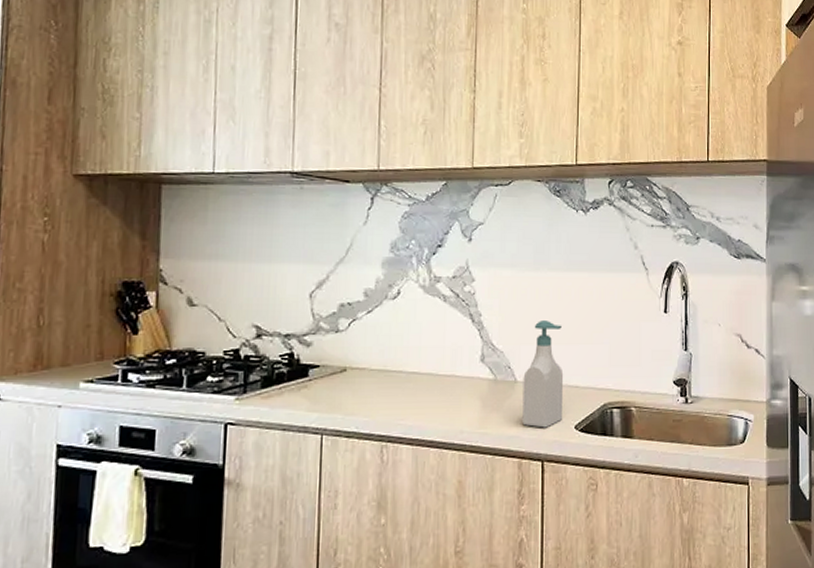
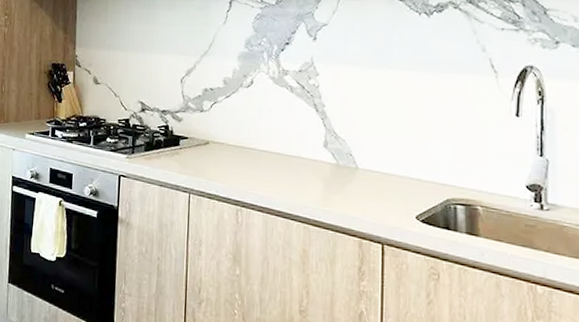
soap bottle: present [522,321,564,428] -> none [363,115,405,214]

